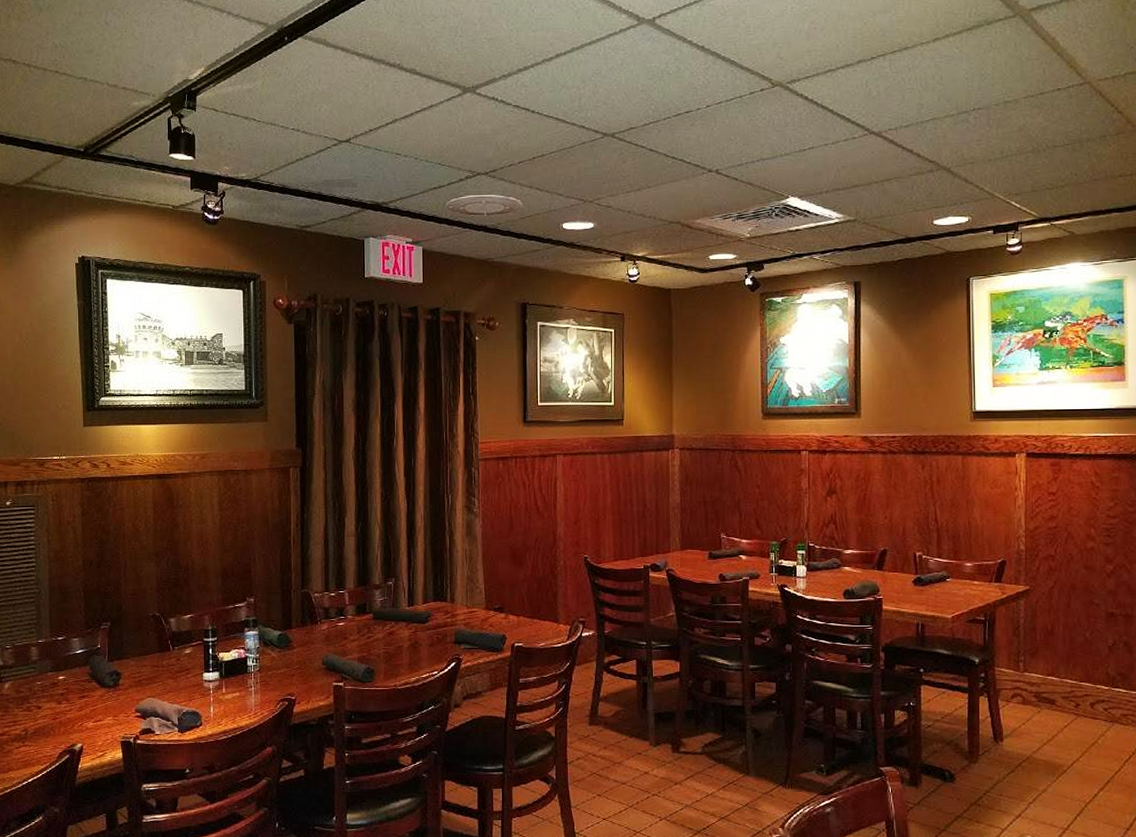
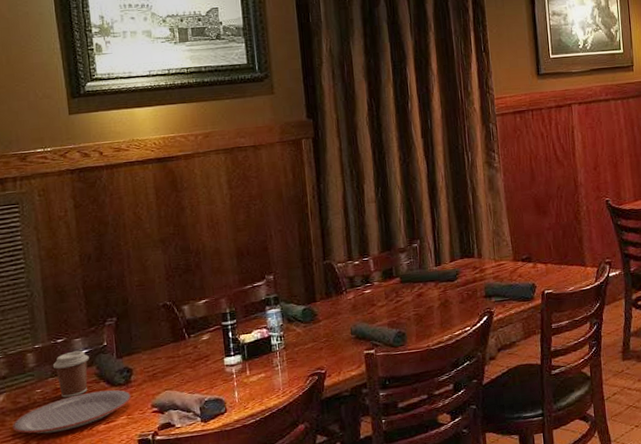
plate: none [15,690,118,724] -> present [13,389,132,434]
coffee cup: none [52,649,84,693] -> present [52,350,89,398]

